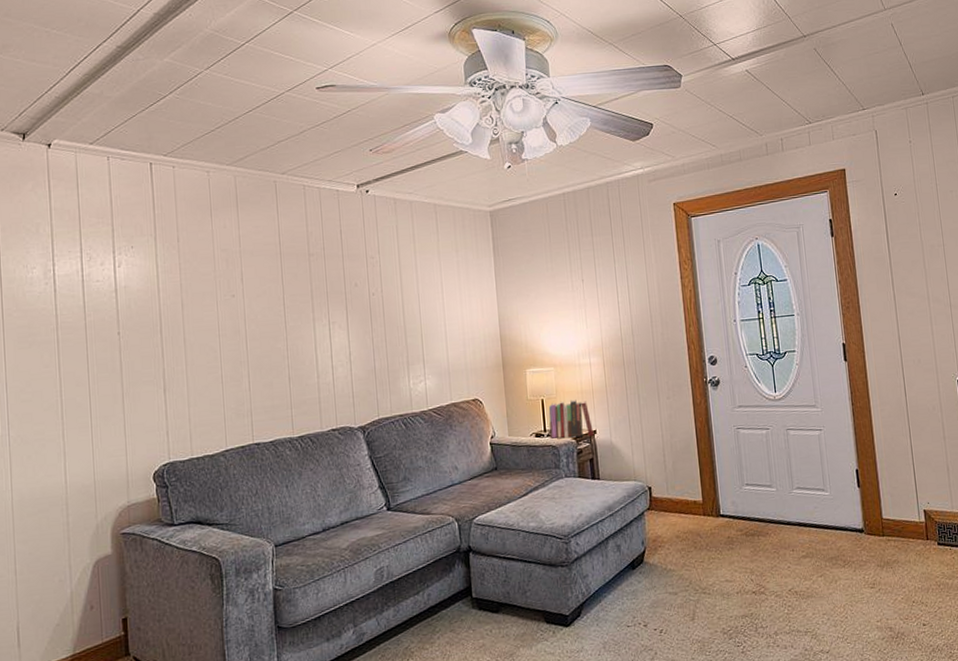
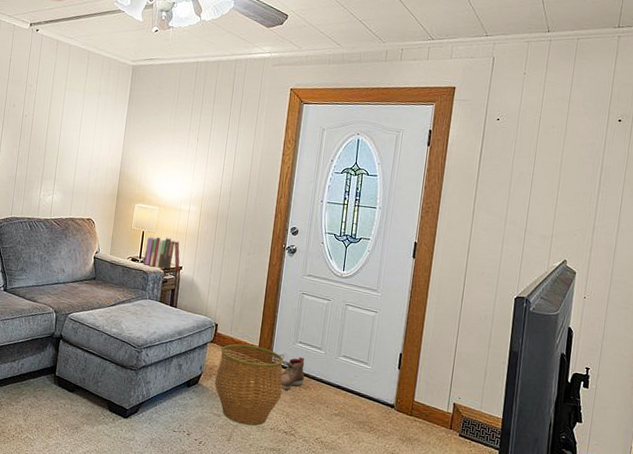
basket: none [660,501,740,596] -> present [215,344,285,426]
boot: none [732,500,761,544] -> present [278,356,305,390]

